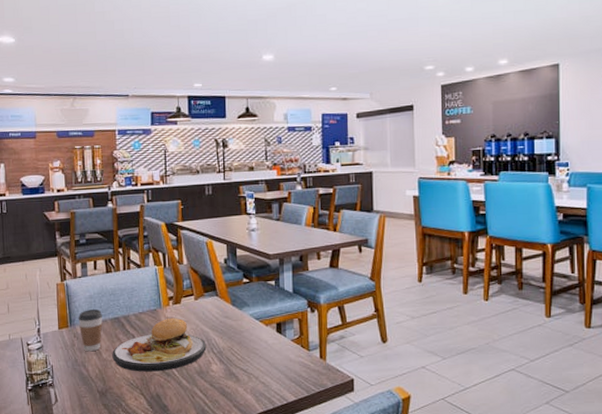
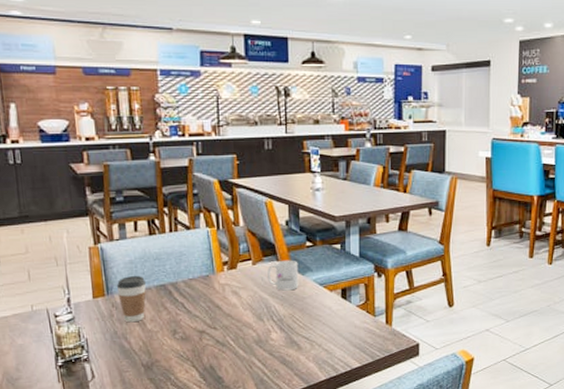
plate: present [112,305,207,372] -> none [158,270,266,343]
mug: none [208,295,237,325] -> present [267,260,299,291]

